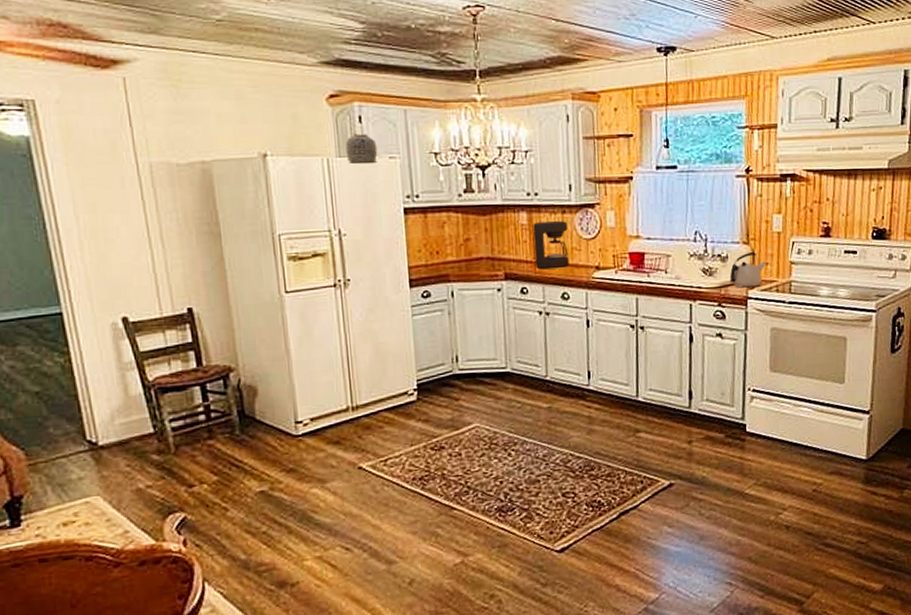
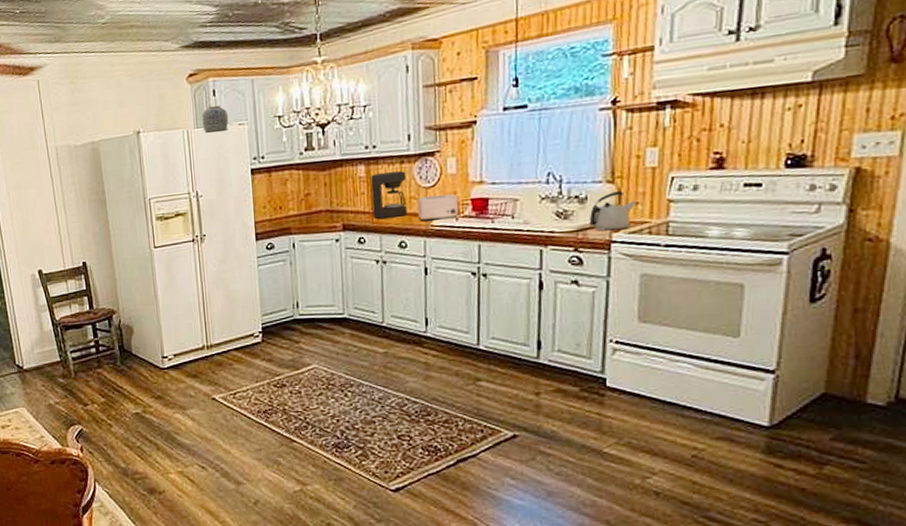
toaster: none [579,246,619,273] -> present [417,193,460,221]

